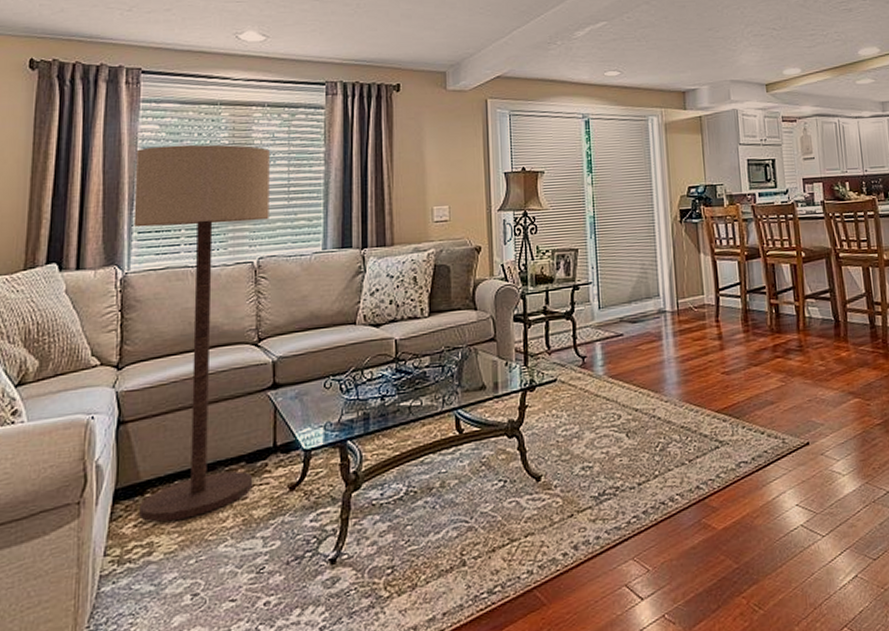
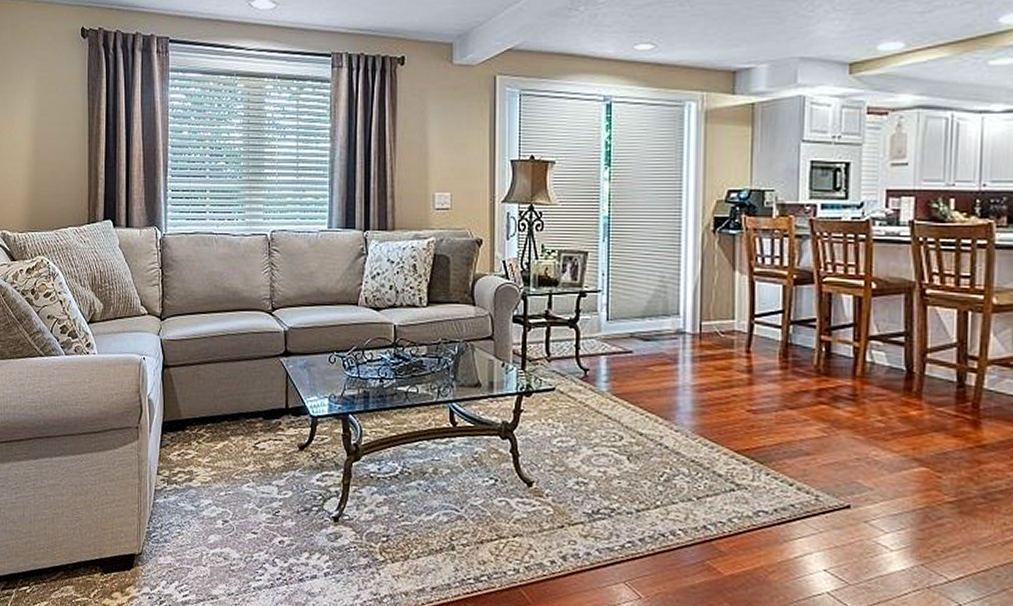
floor lamp: present [133,144,270,523] -> none [167,115,280,457]

